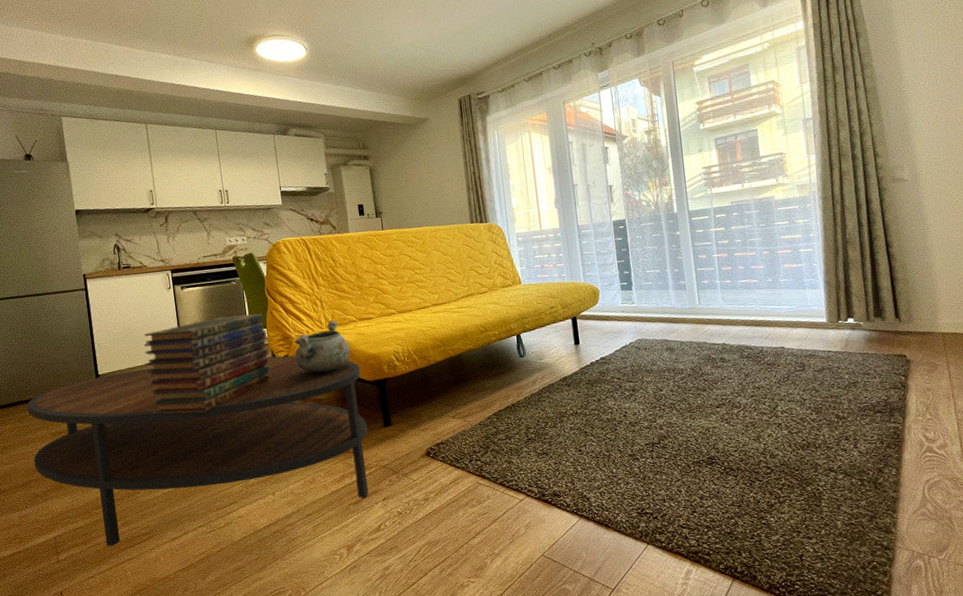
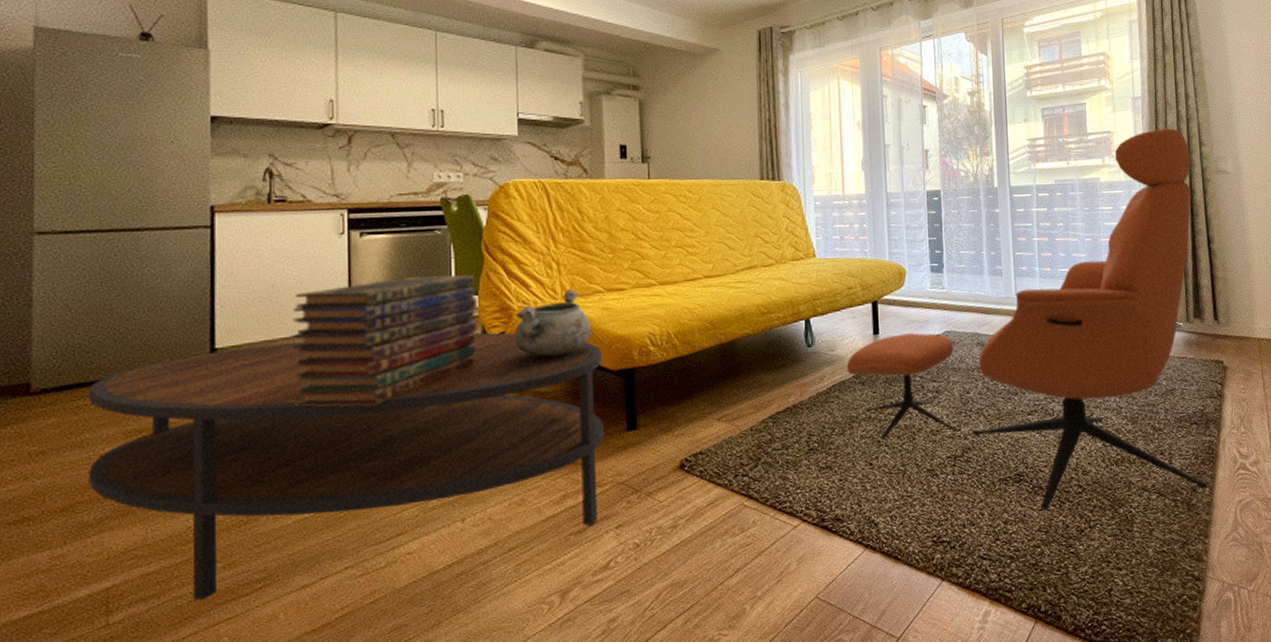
lounge chair: none [554,143,894,488] -> present [847,128,1207,510]

